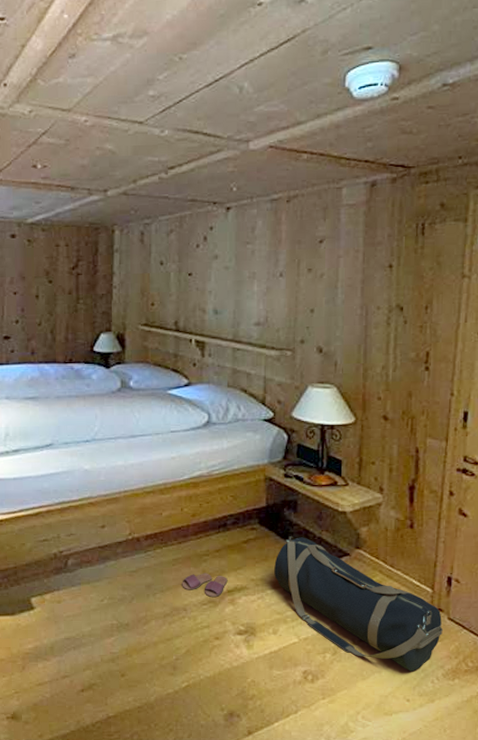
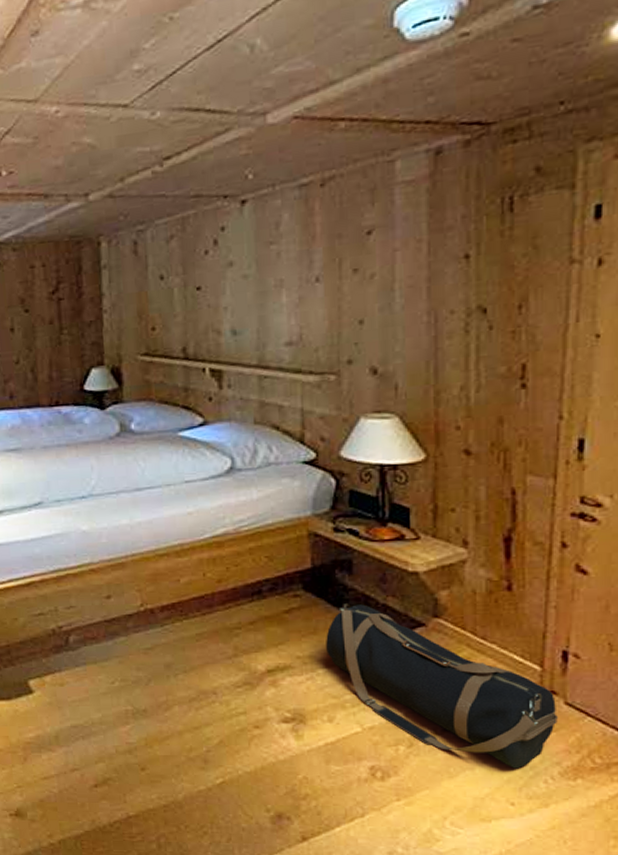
slippers: present [182,573,228,598] -> none [209,649,267,679]

